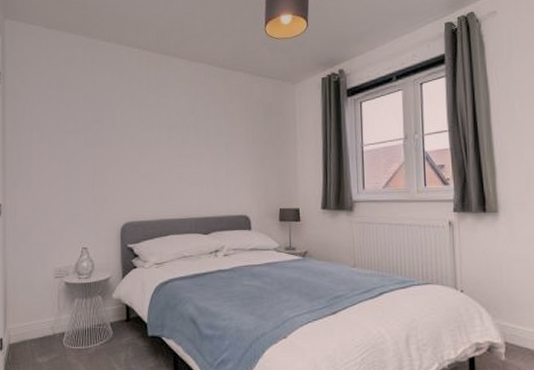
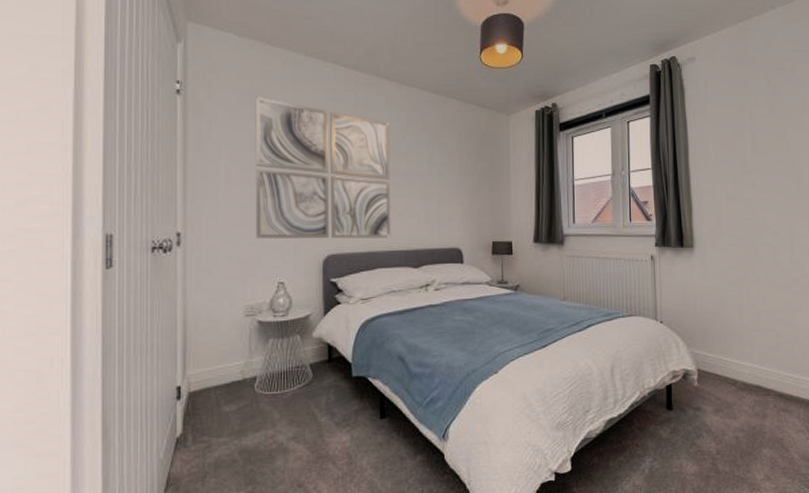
wall art: none [61,81,182,208] -> present [255,97,391,239]

